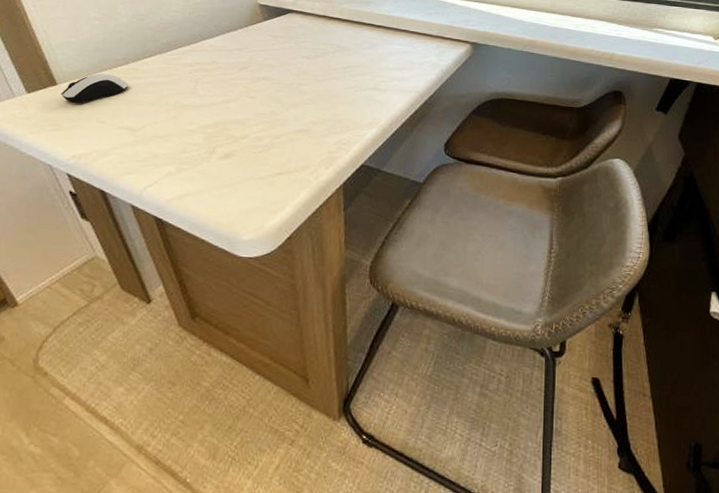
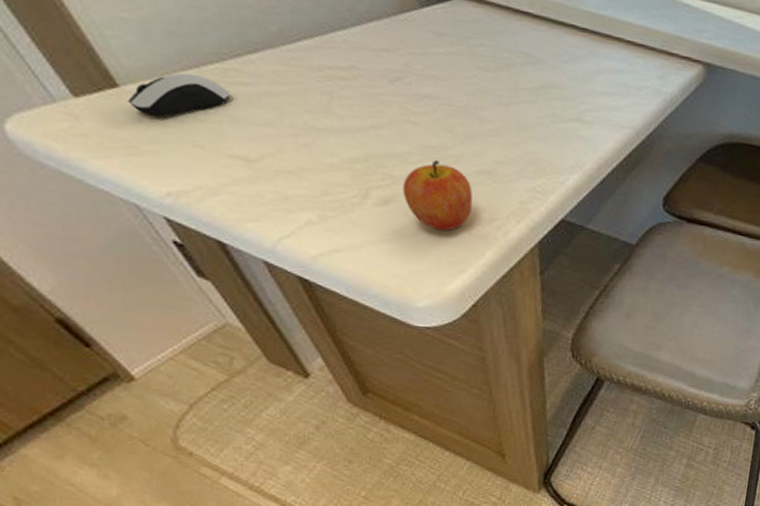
apple: none [240,123,293,177] -> present [402,159,472,231]

